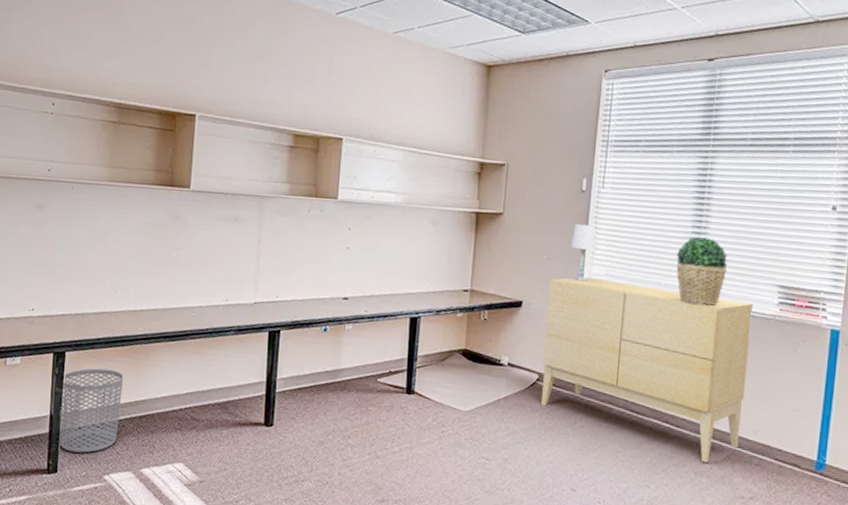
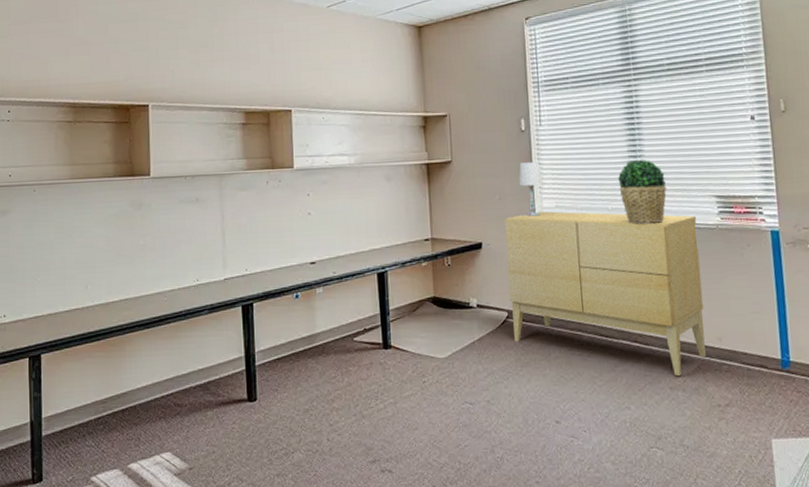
waste bin: present [59,368,123,453] -> none [40,366,102,457]

